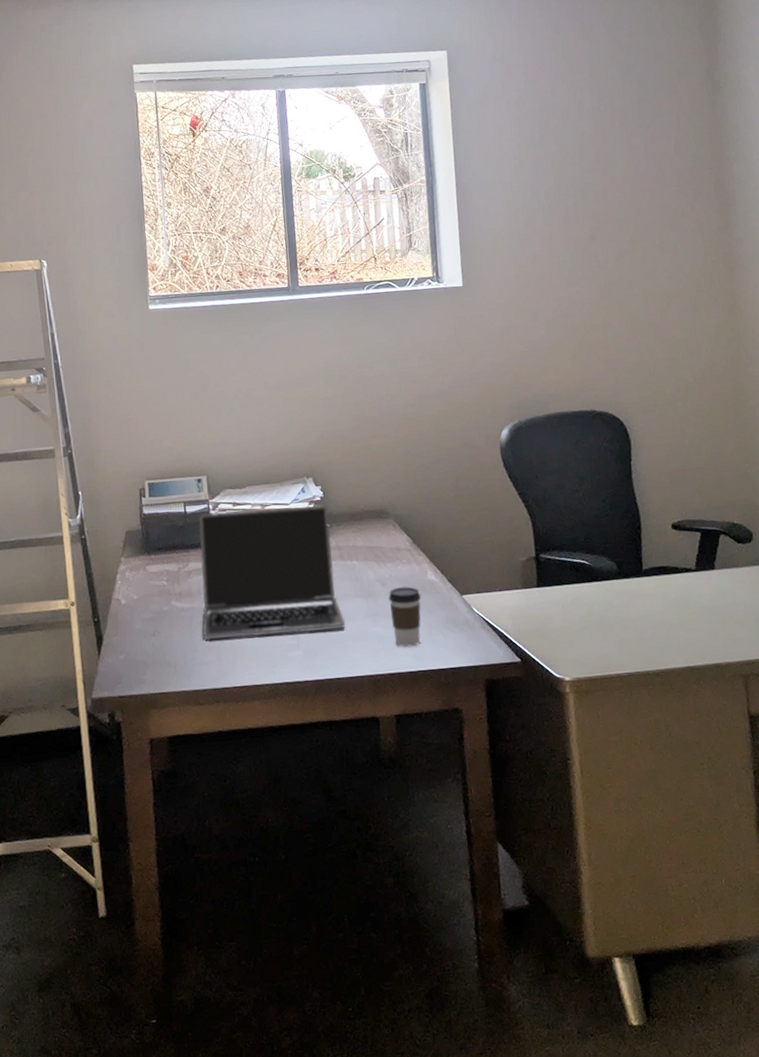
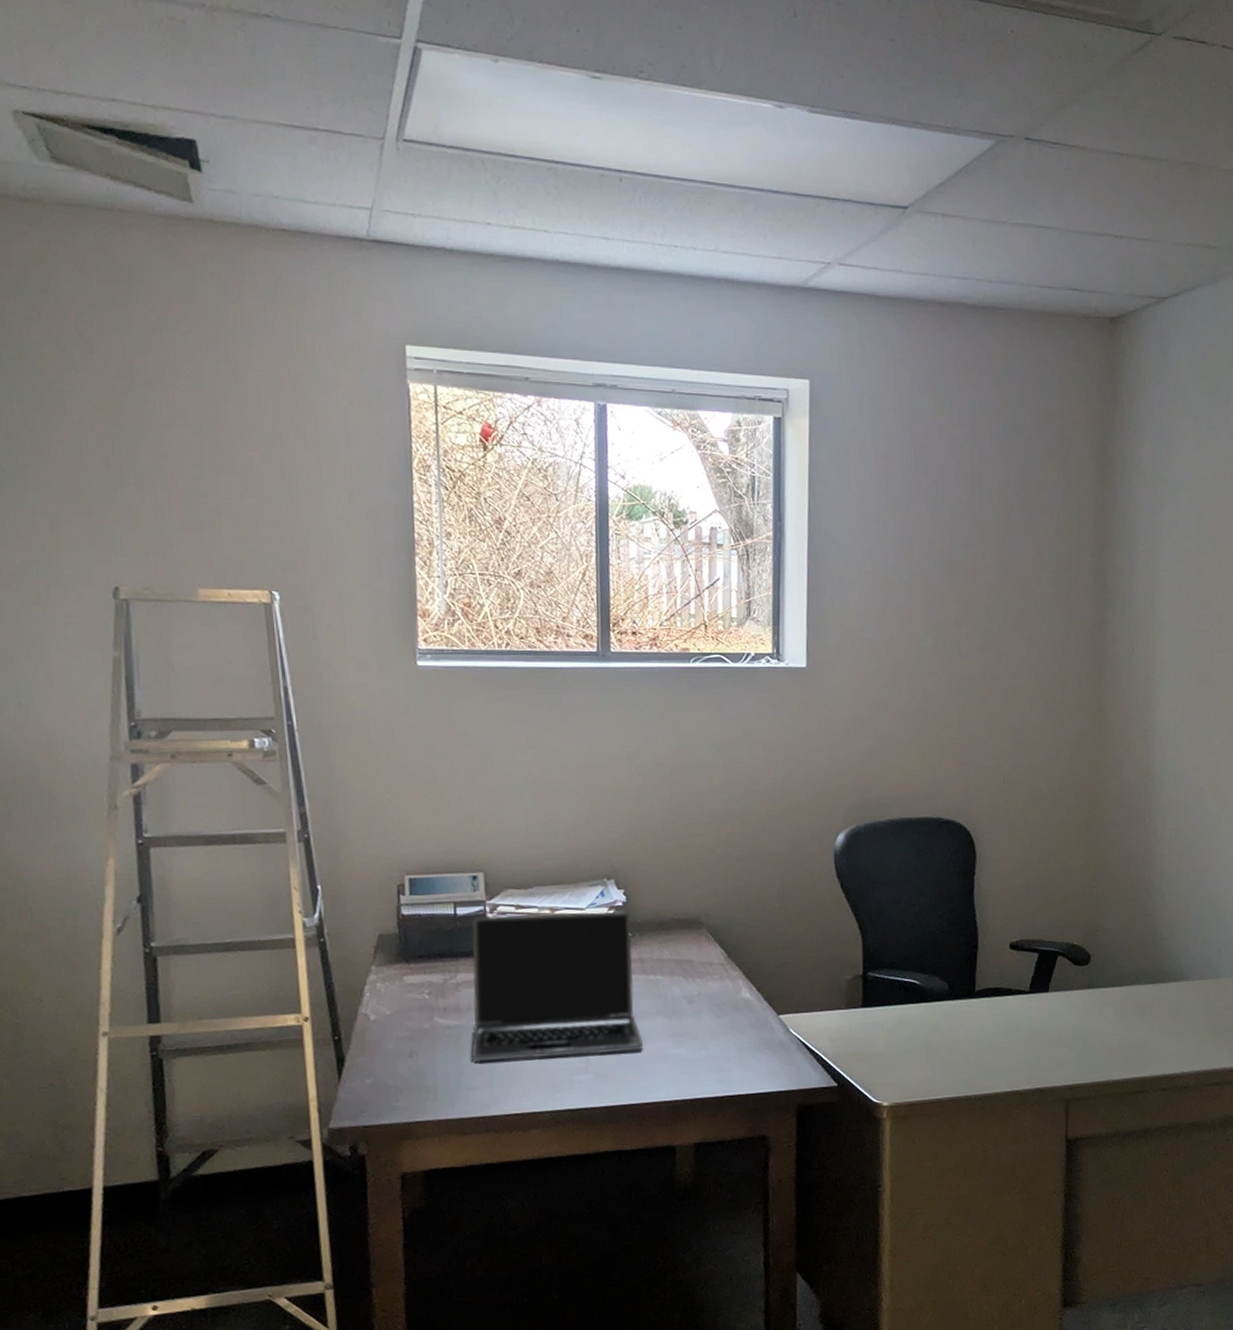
coffee cup: present [388,586,422,647] -> none [695,1004,733,1071]

